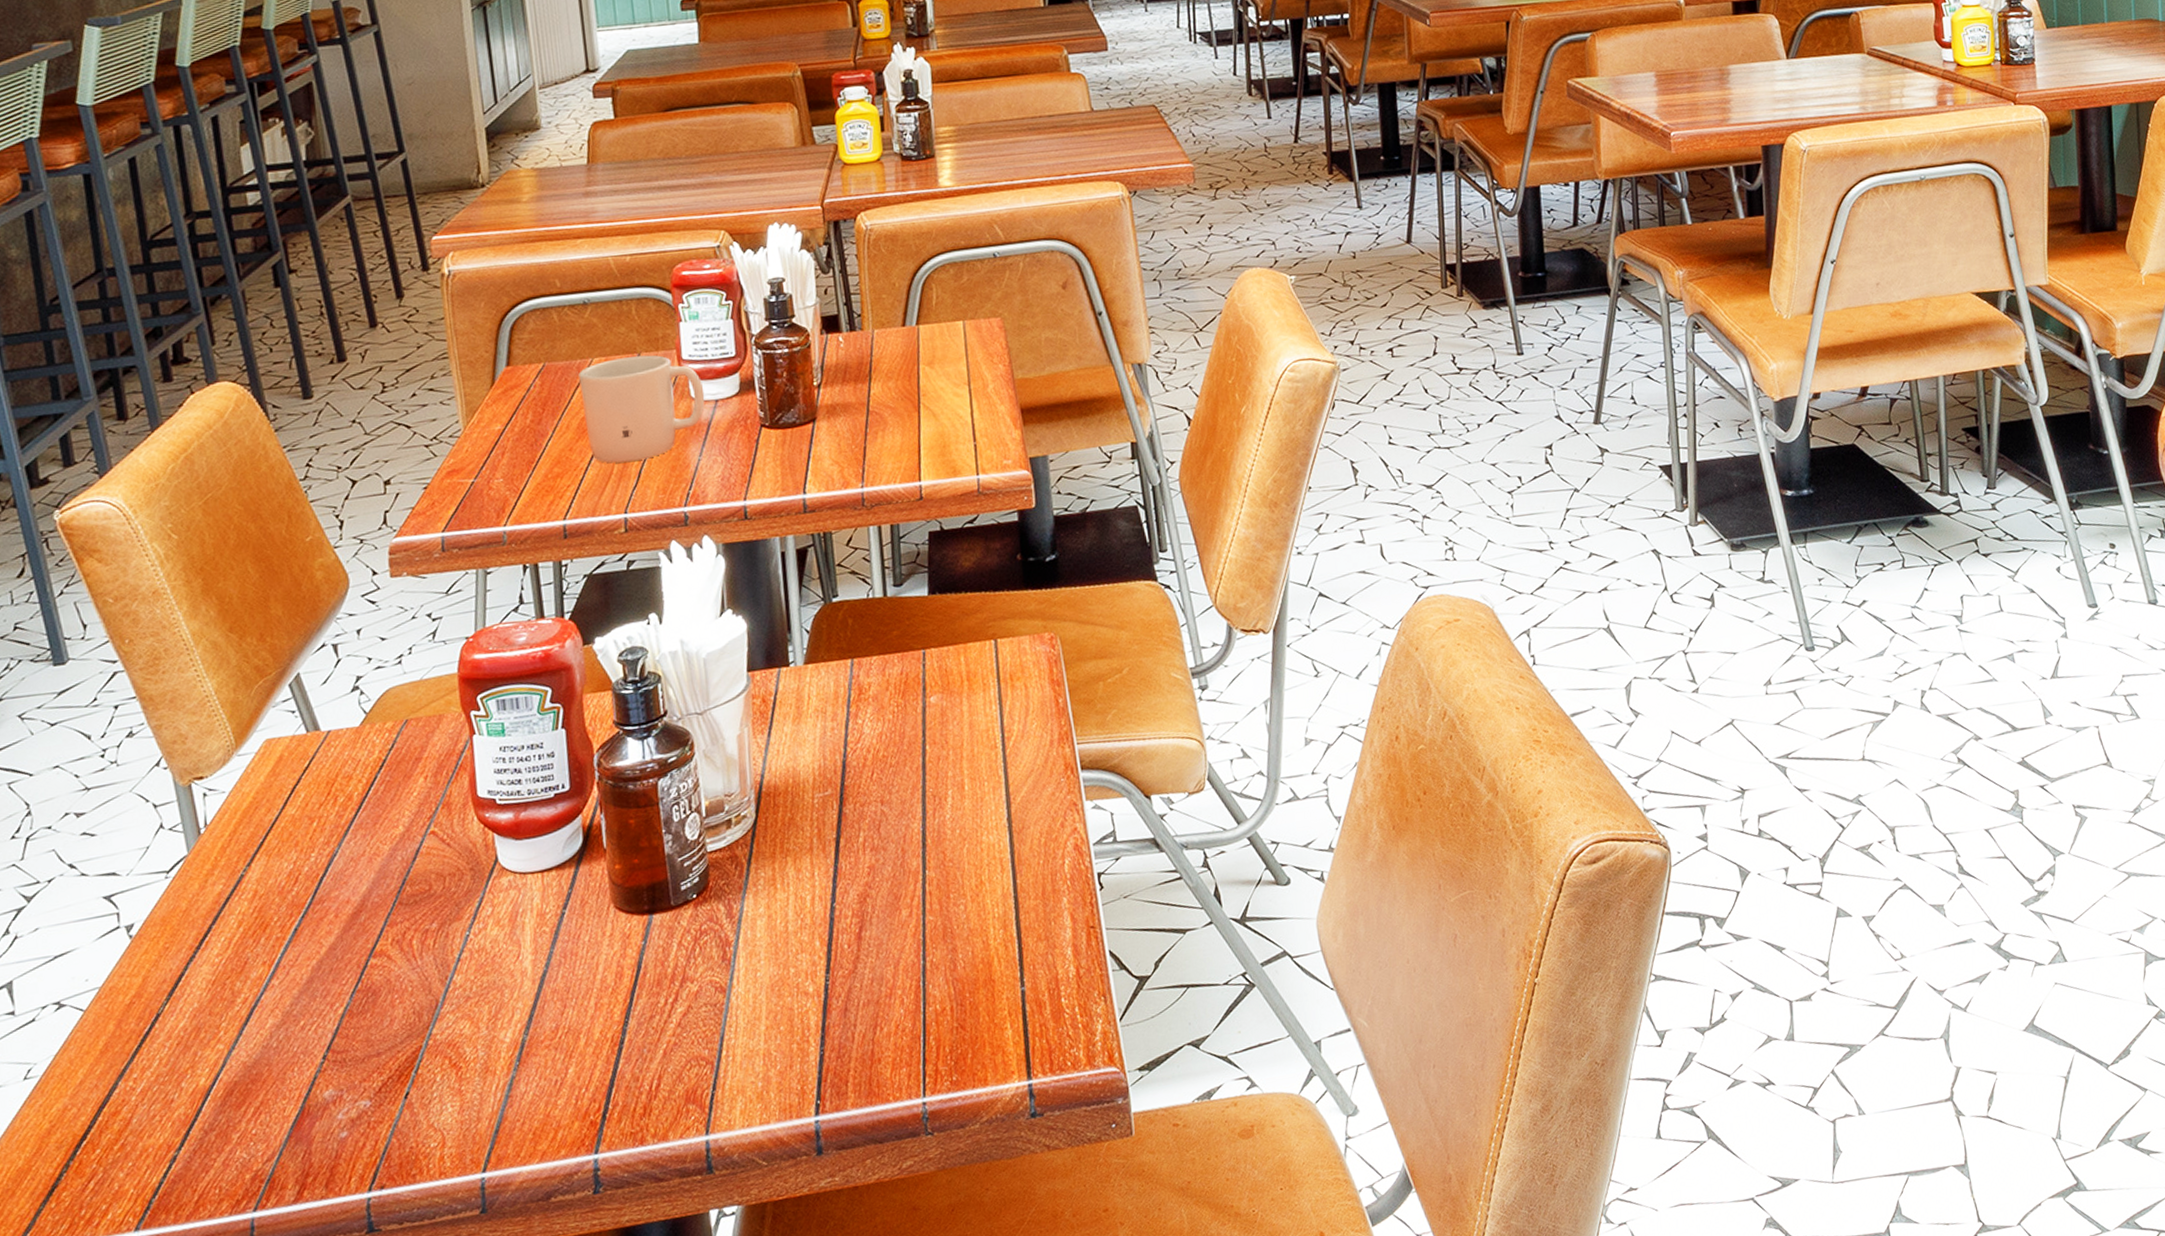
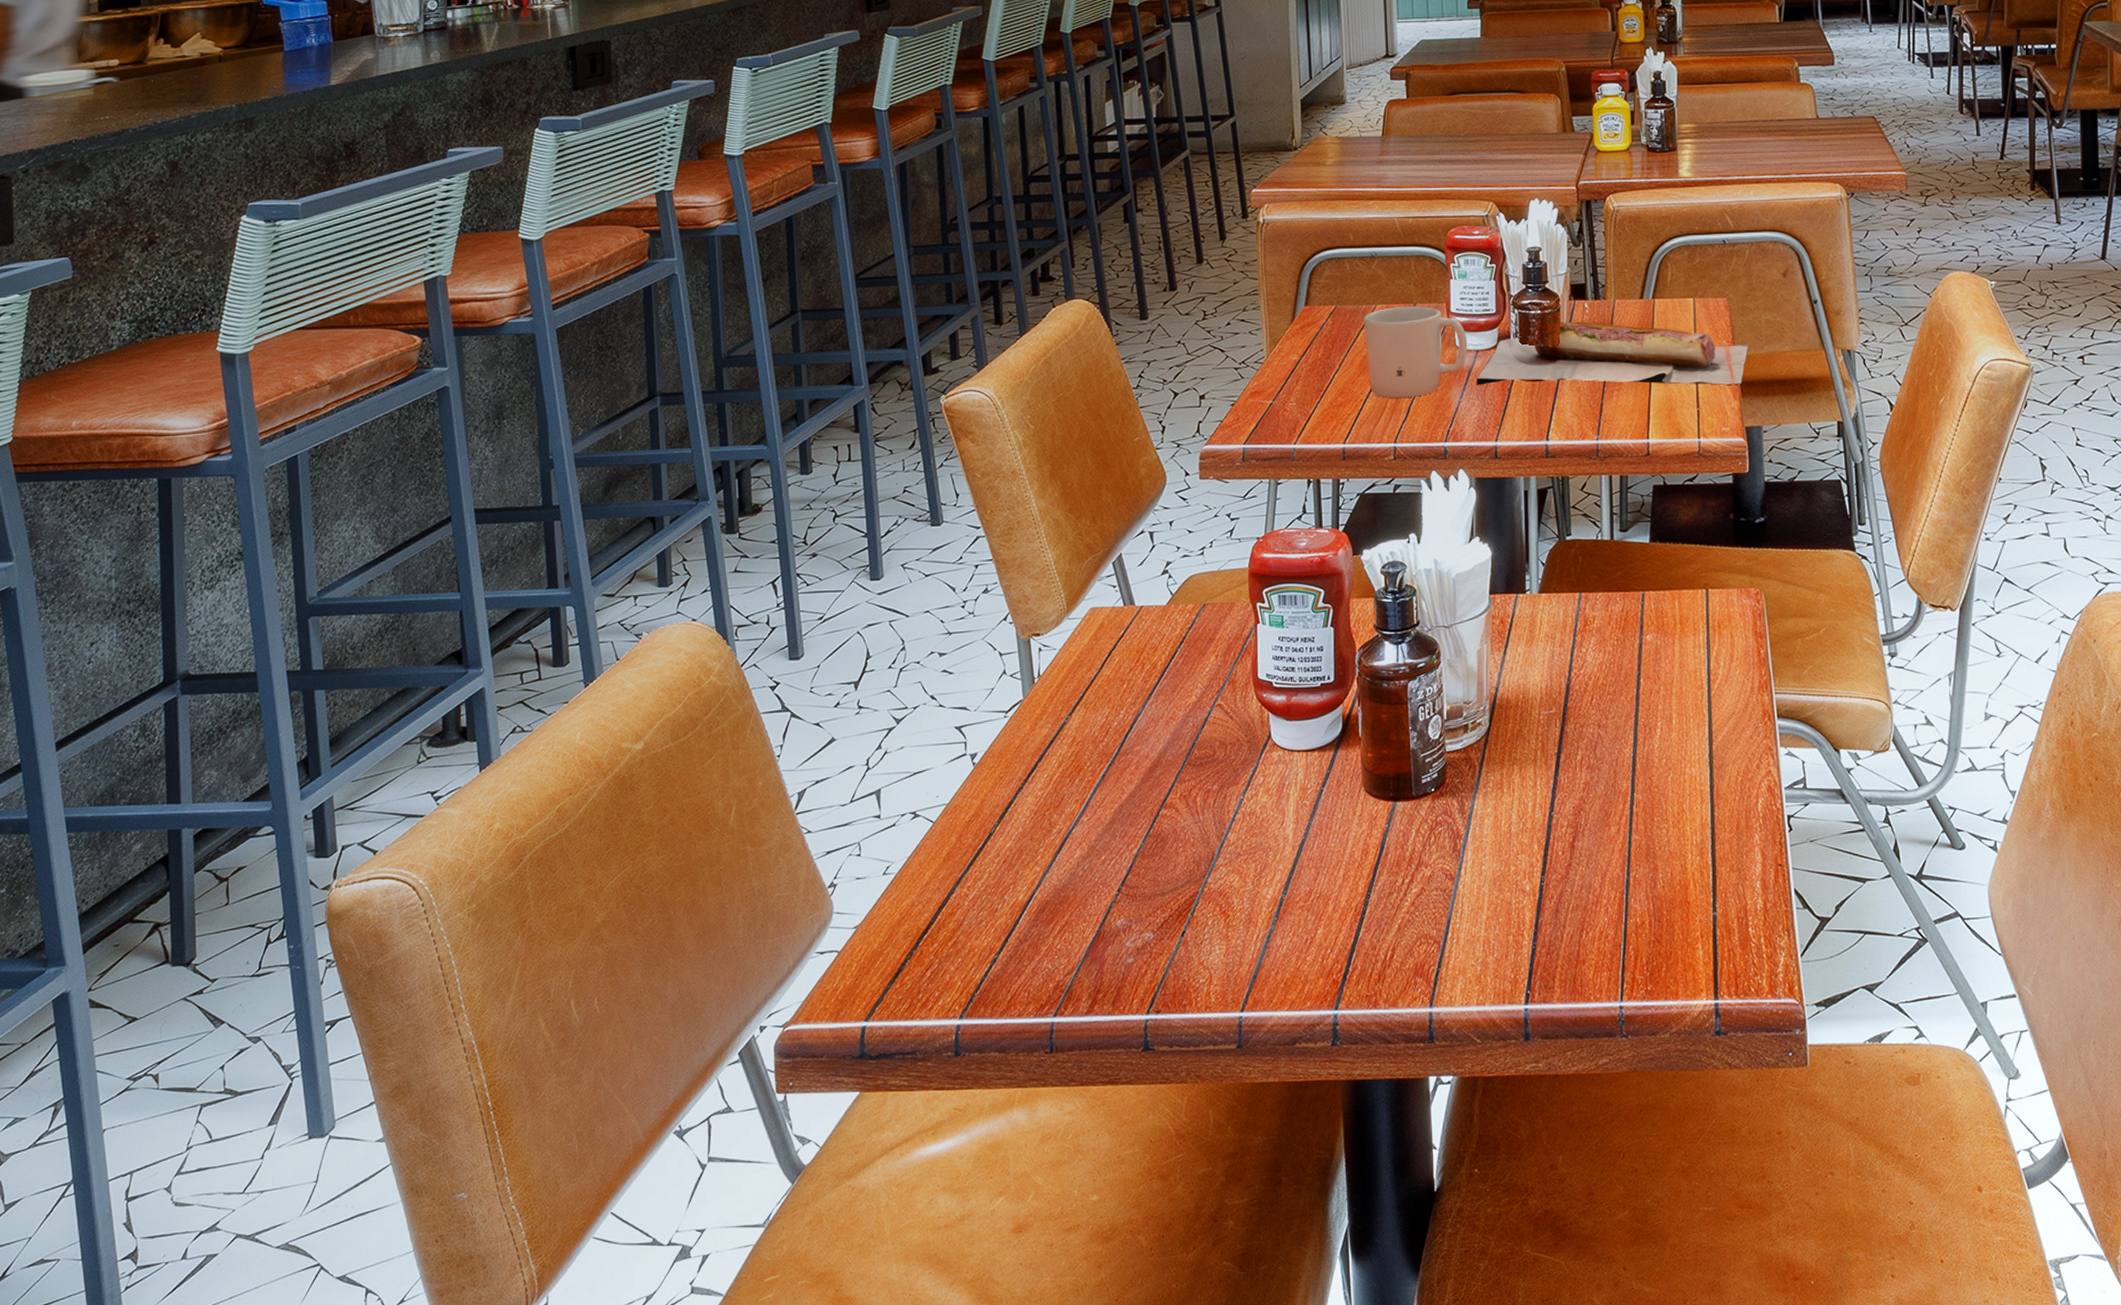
sandwich: none [717,356,1028,440] -> present [1476,321,1749,386]

